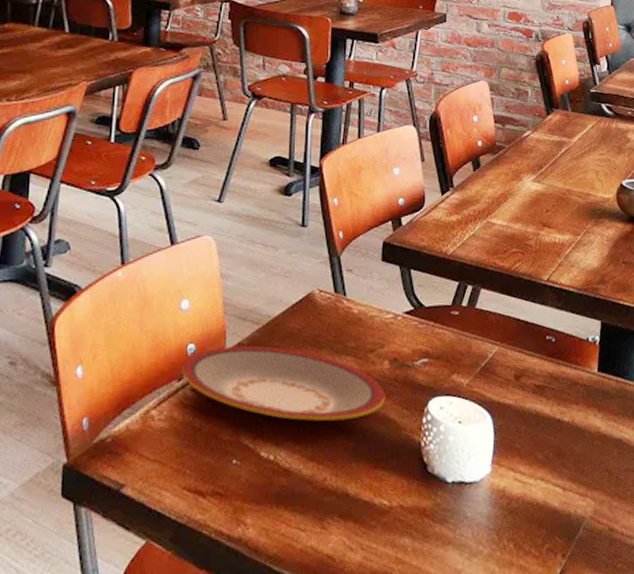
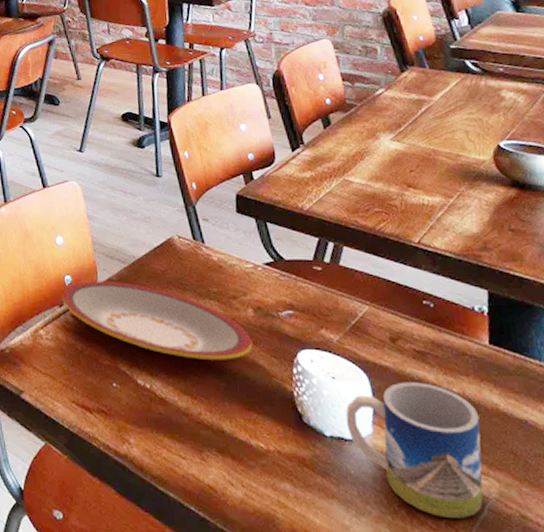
mug: none [468,416,584,544] -> present [346,382,484,519]

